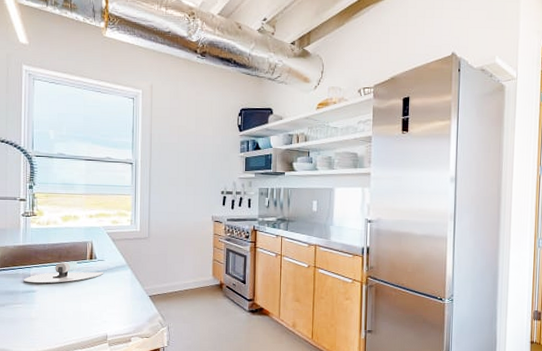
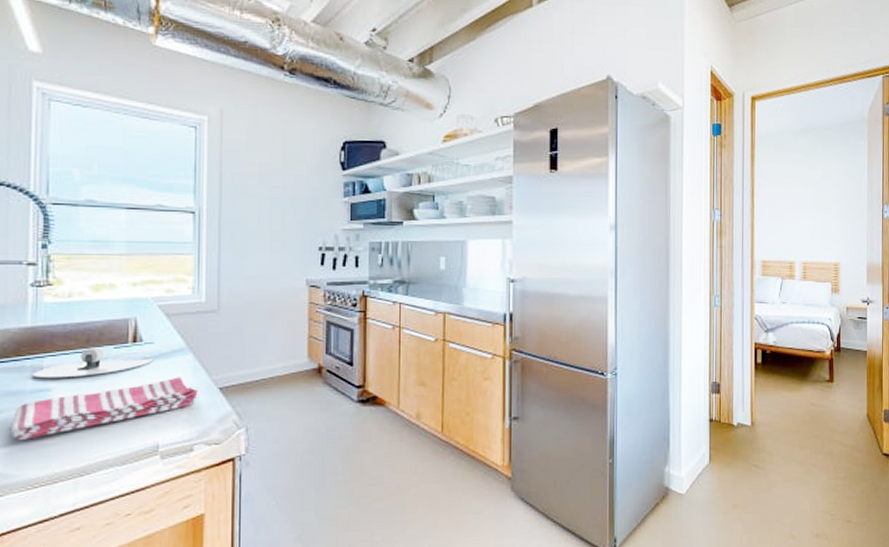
dish towel: none [10,286,134,326] -> present [11,377,198,440]

